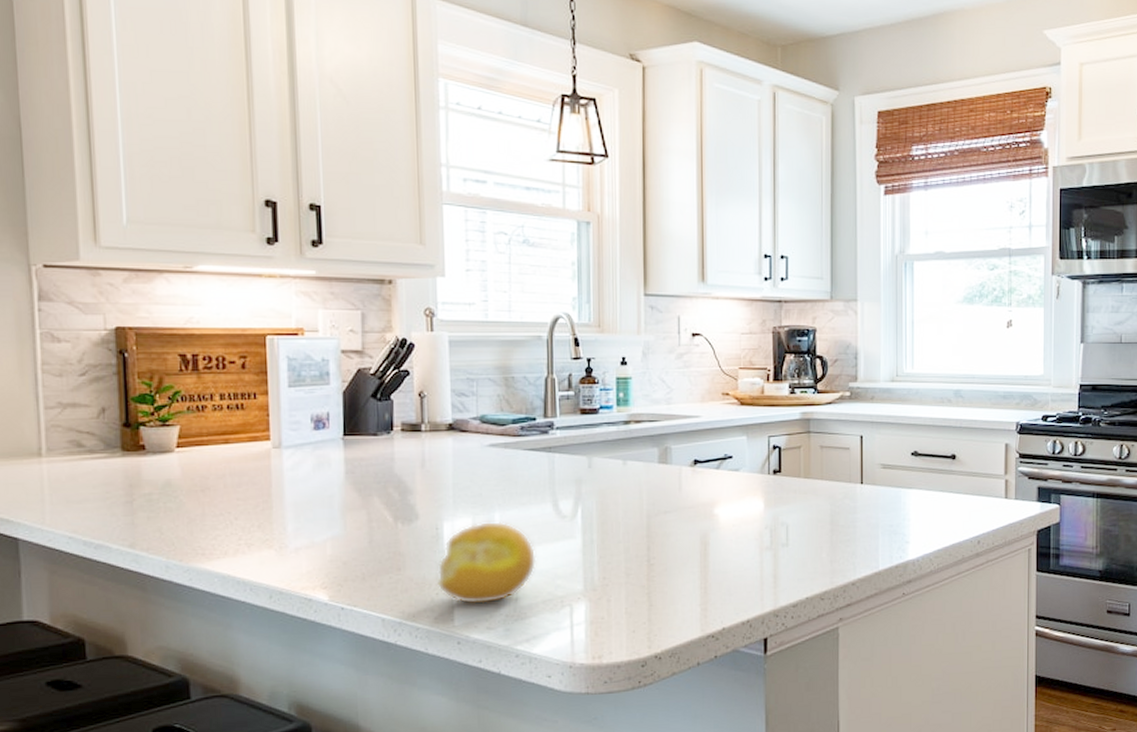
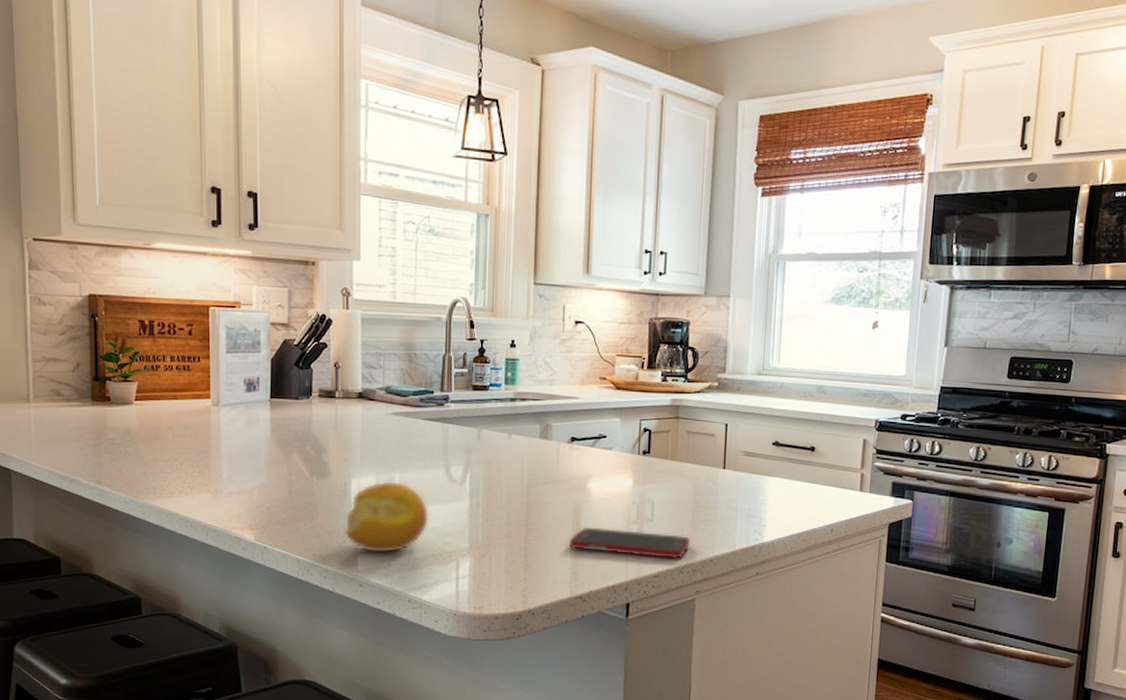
cell phone: none [696,556,830,586] -> present [568,527,691,559]

